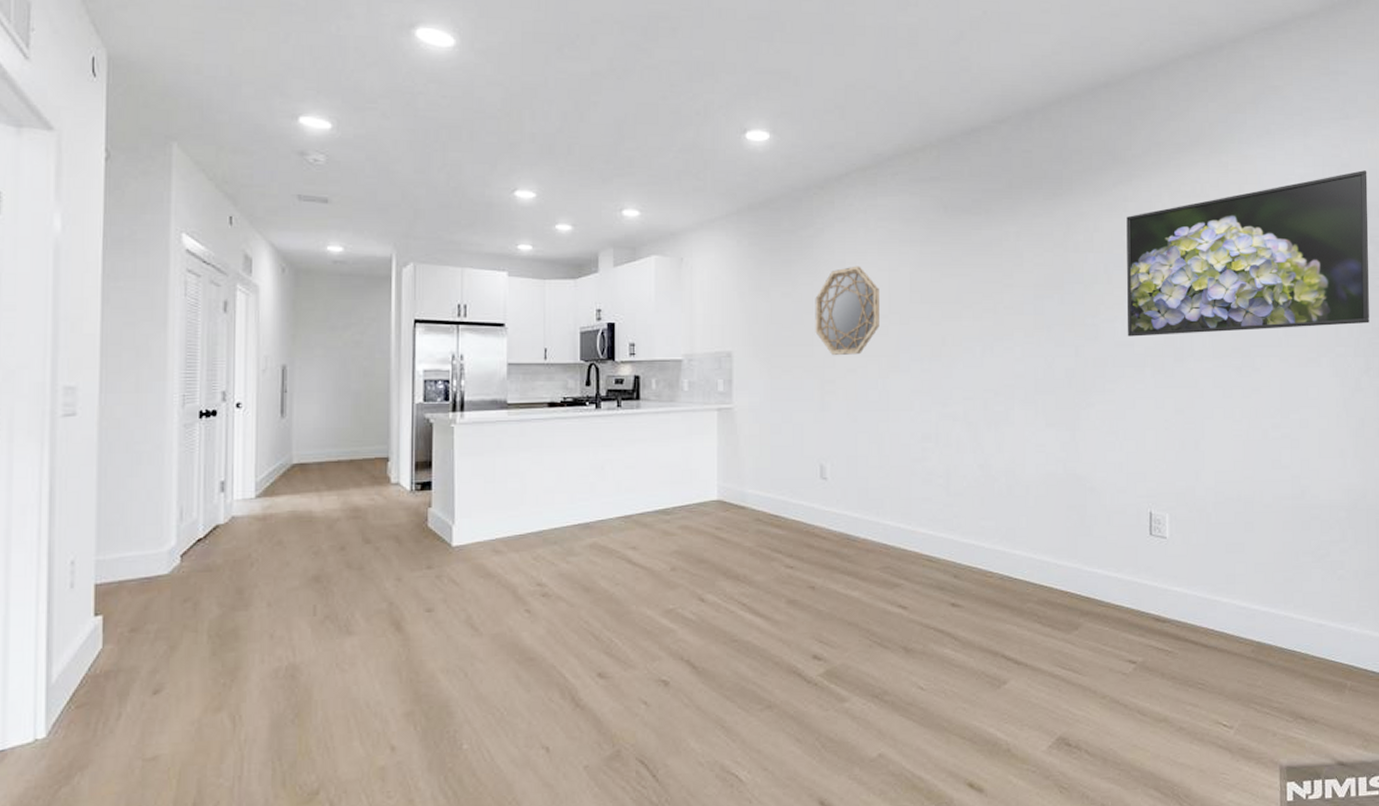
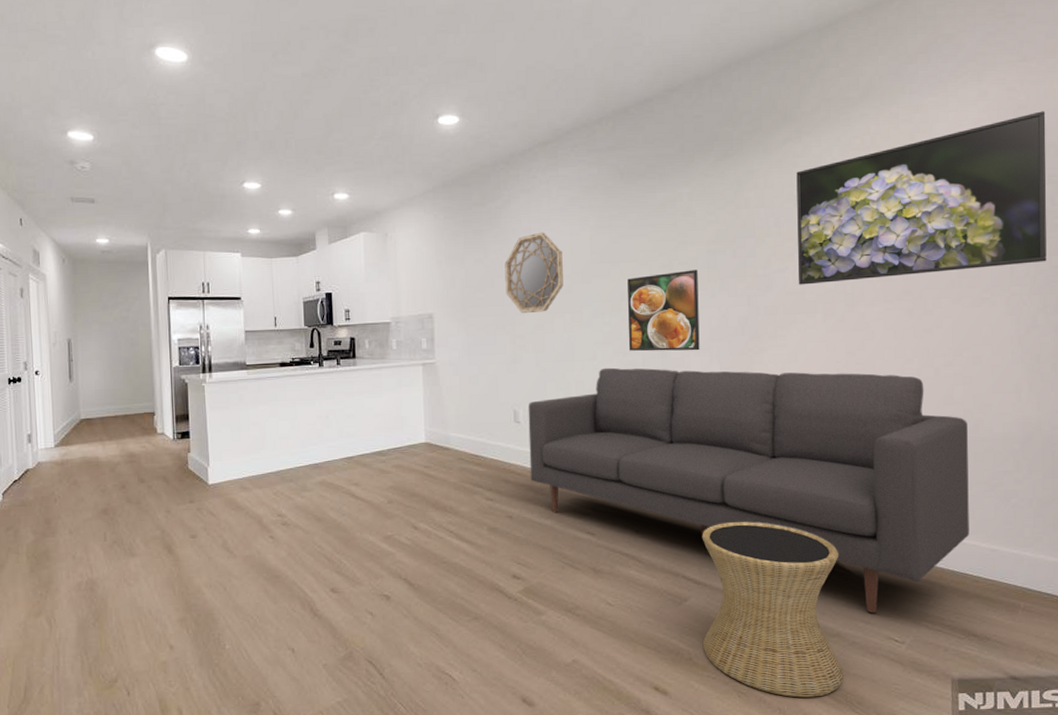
sofa: none [836,419,1297,696] -> present [528,367,969,614]
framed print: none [948,315,1025,404] -> present [627,270,700,352]
side table: none [1022,594,1170,792] -> present [702,522,843,698]

